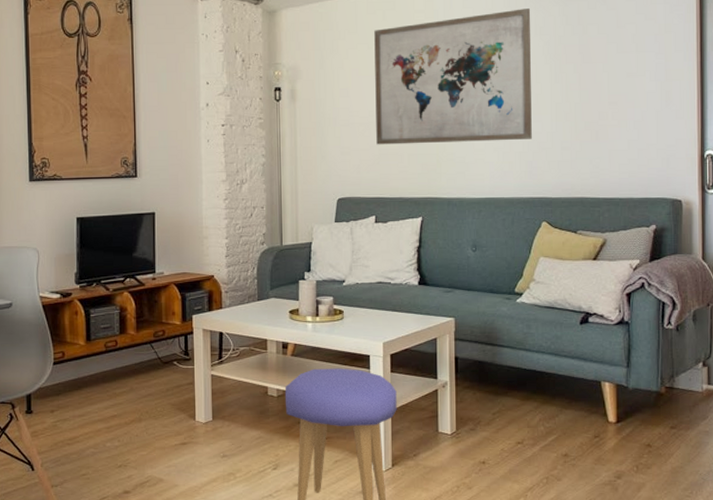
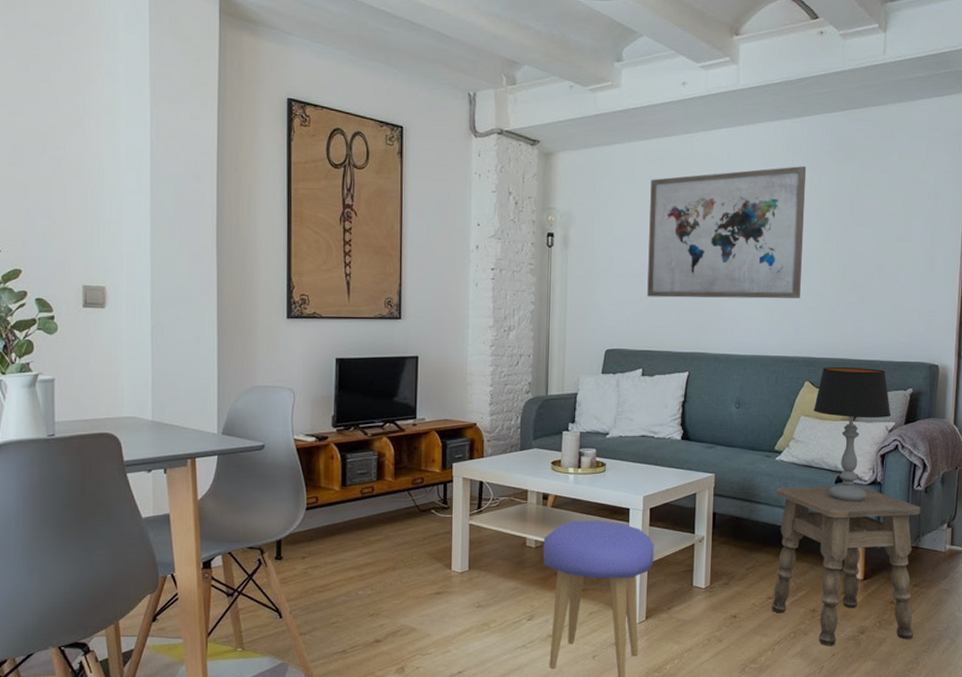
side table: none [519,325,675,492] -> present [771,485,921,646]
table lamp: none [553,206,634,342] -> present [814,367,891,501]

